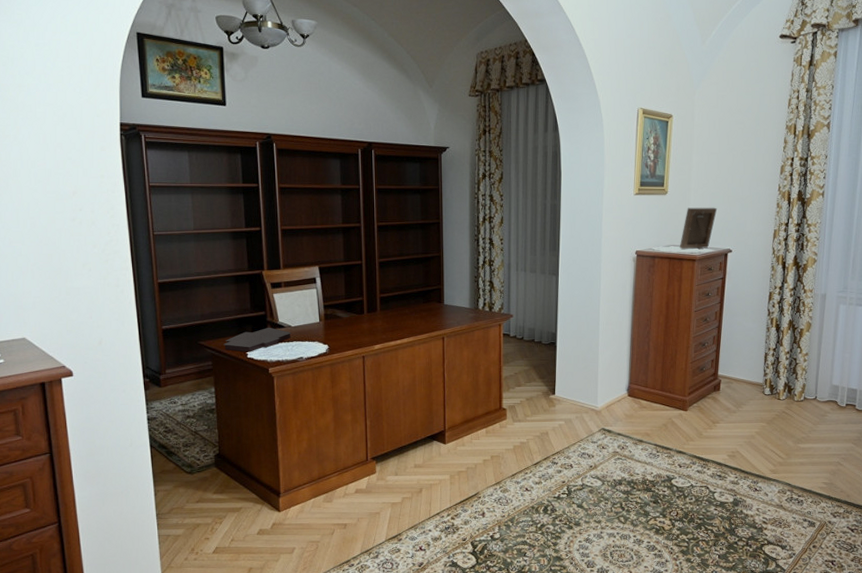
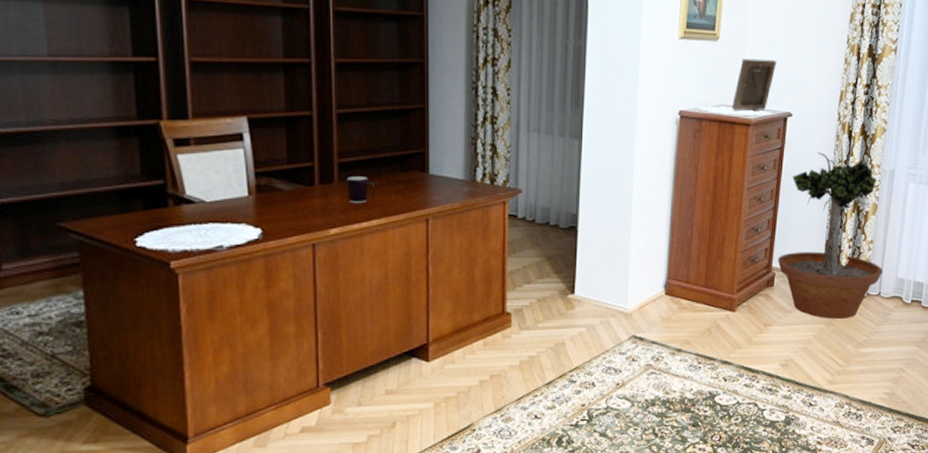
papers: present [223,327,292,352] -> none [97,202,206,239]
mug: none [385,307,406,327] -> present [346,177,376,204]
potted tree: none [722,272,818,419] -> present [777,143,883,319]

